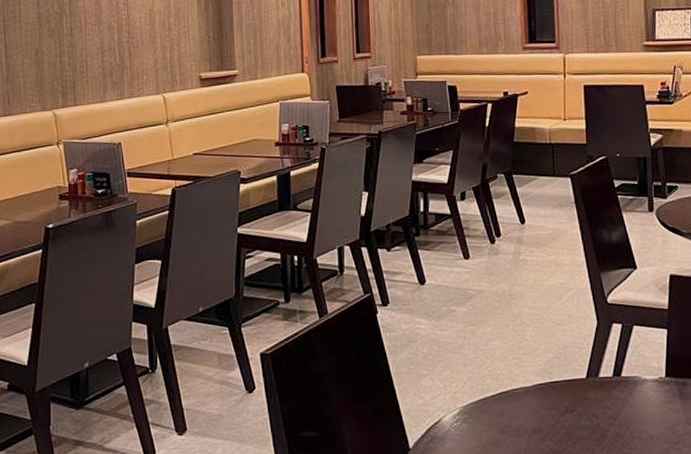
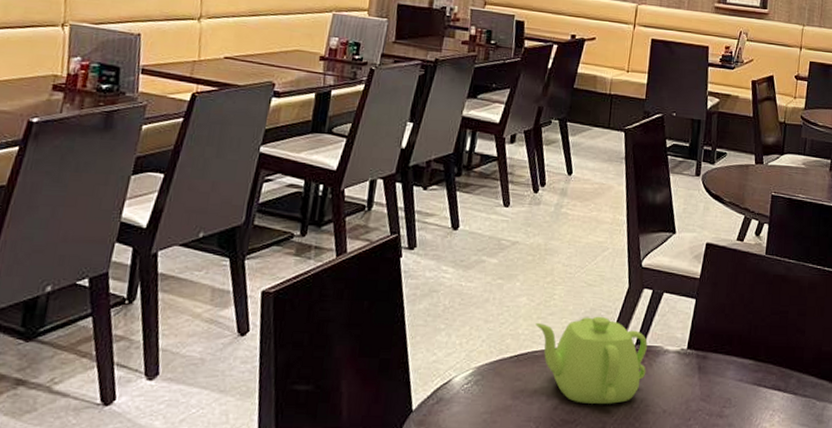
teapot: none [512,352,627,434] -> present [535,316,648,404]

